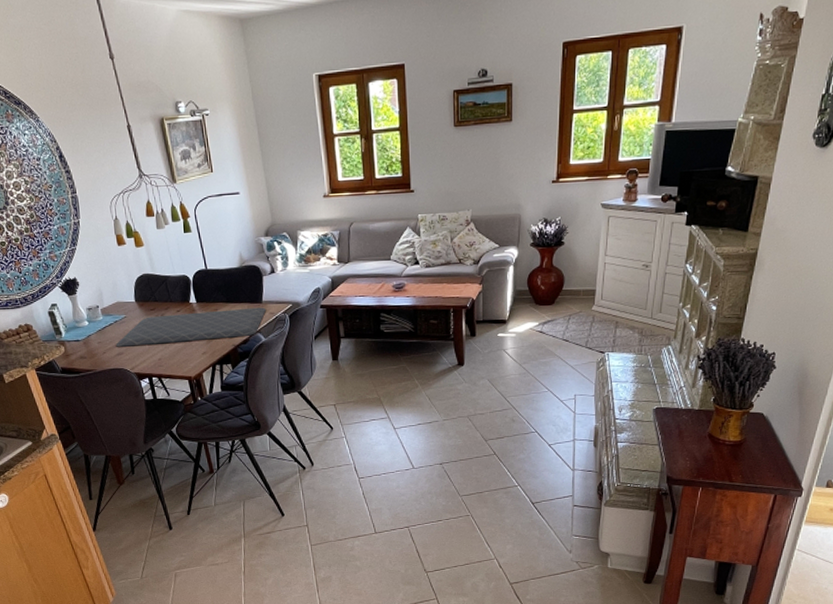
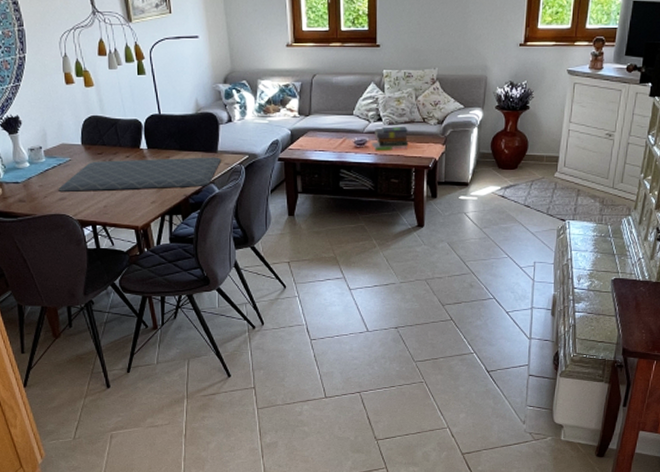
books: none [409,268,446,295] -> present [371,126,409,152]

